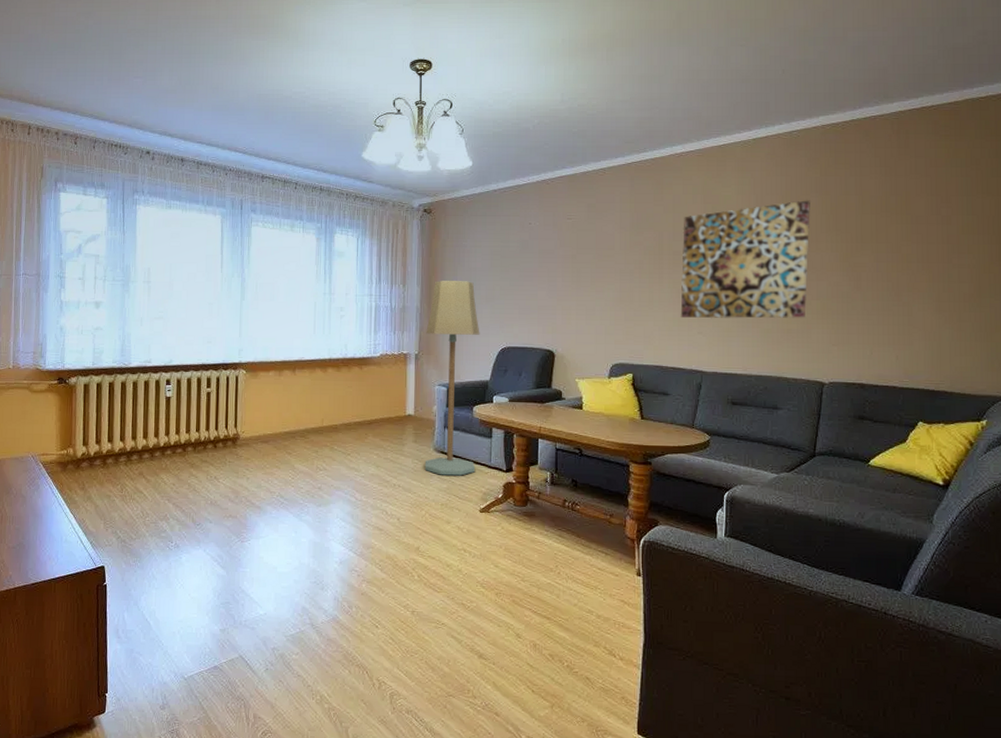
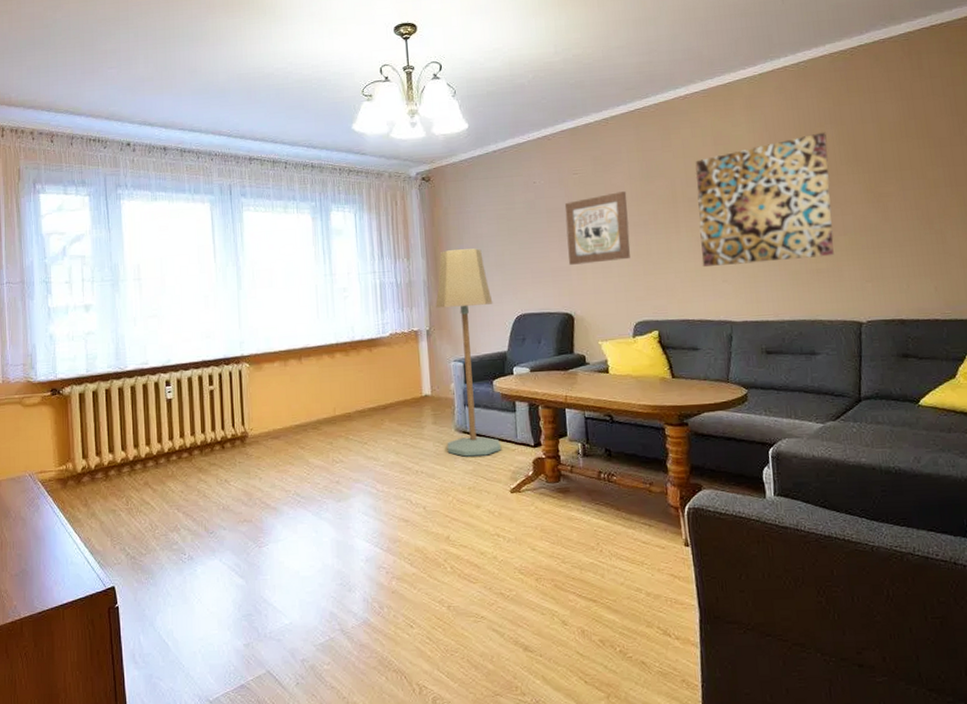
wall art: none [556,240,616,305] -> present [564,191,631,265]

